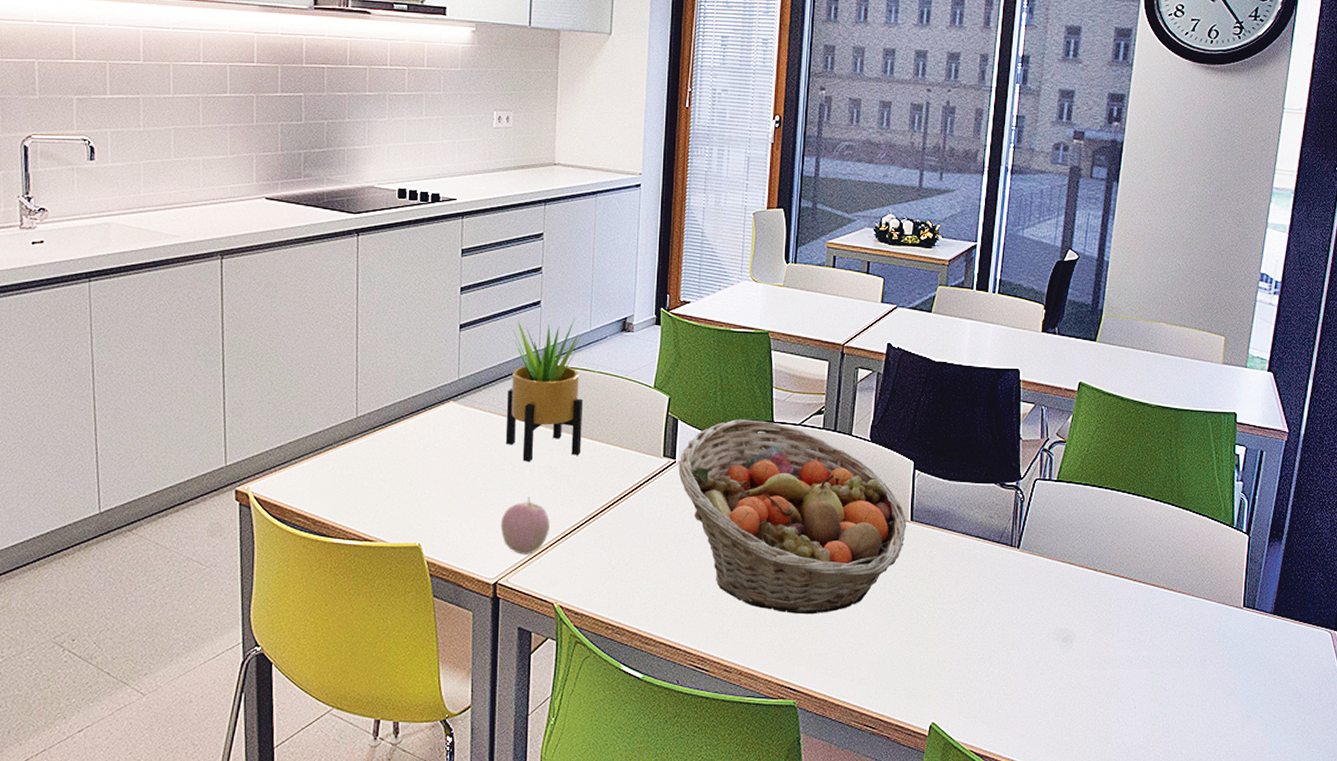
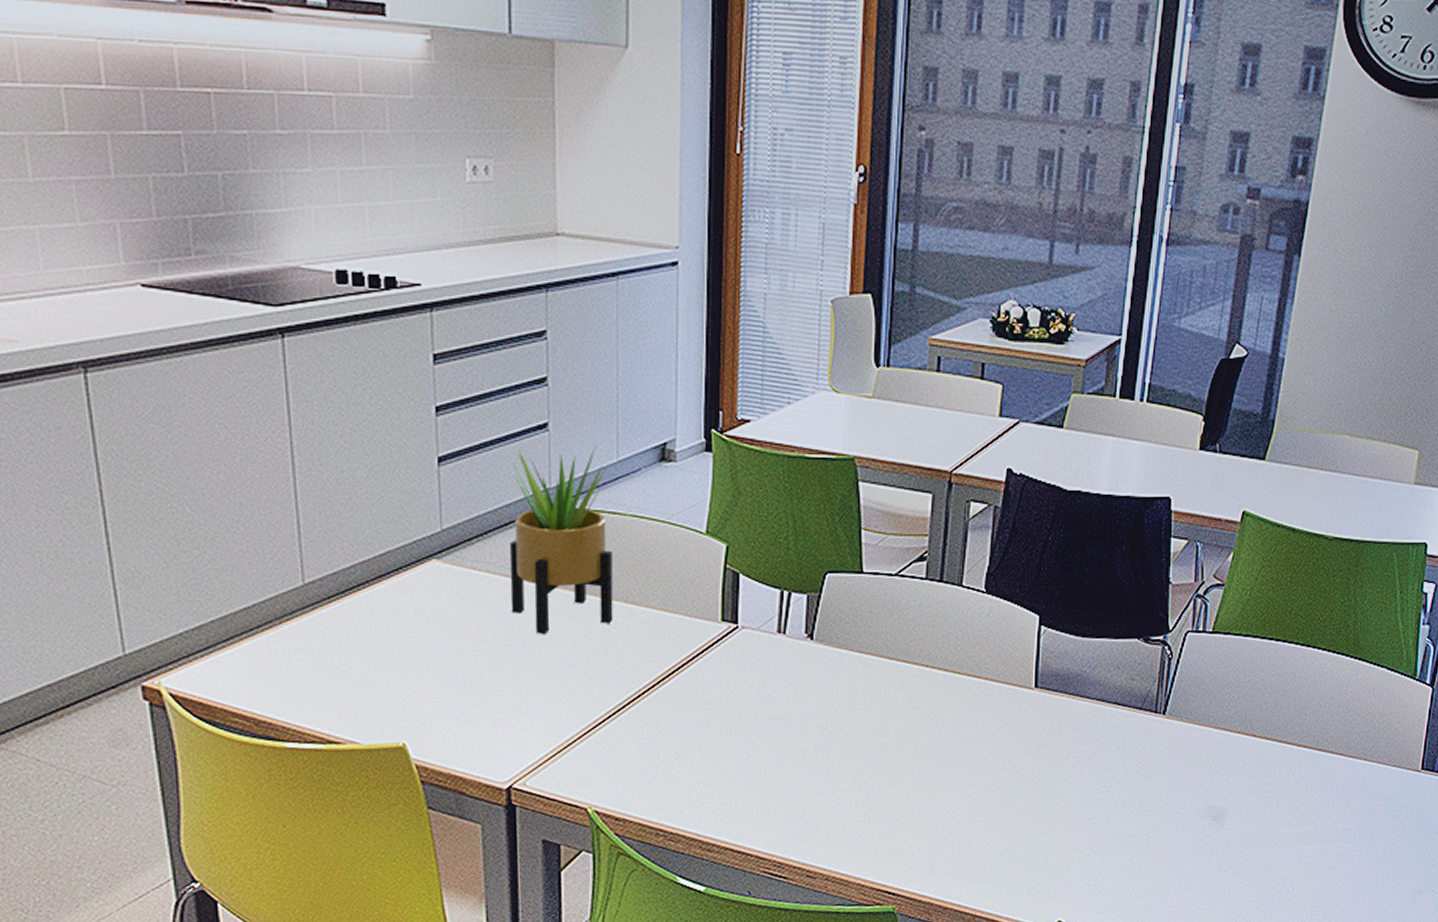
apple: present [500,497,550,555] -> none [511,678,576,751]
fruit basket: present [678,419,907,615] -> none [741,570,1030,806]

